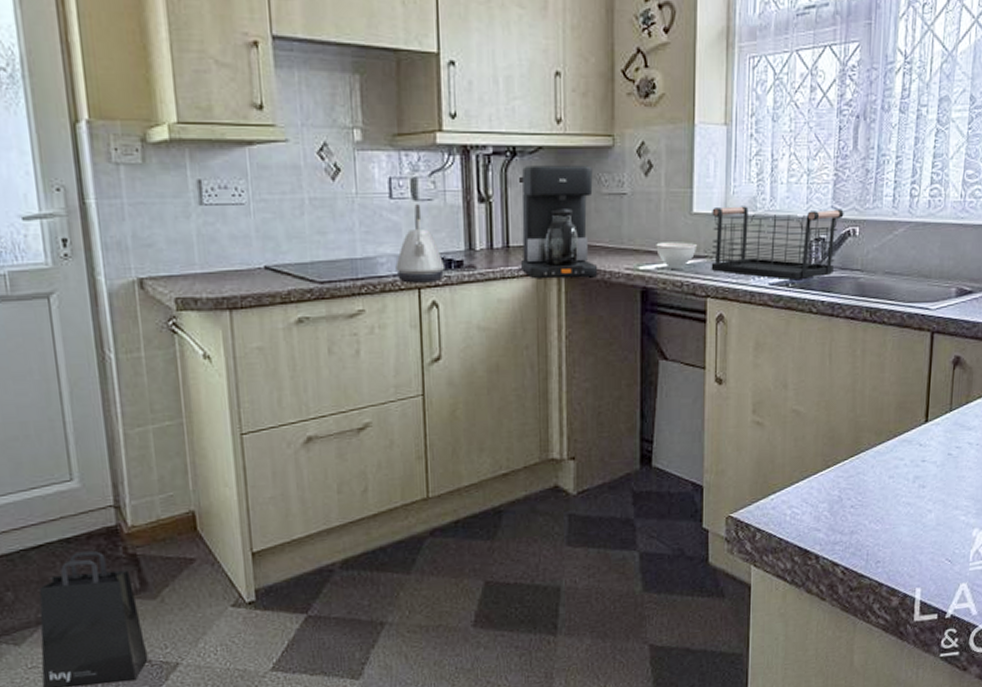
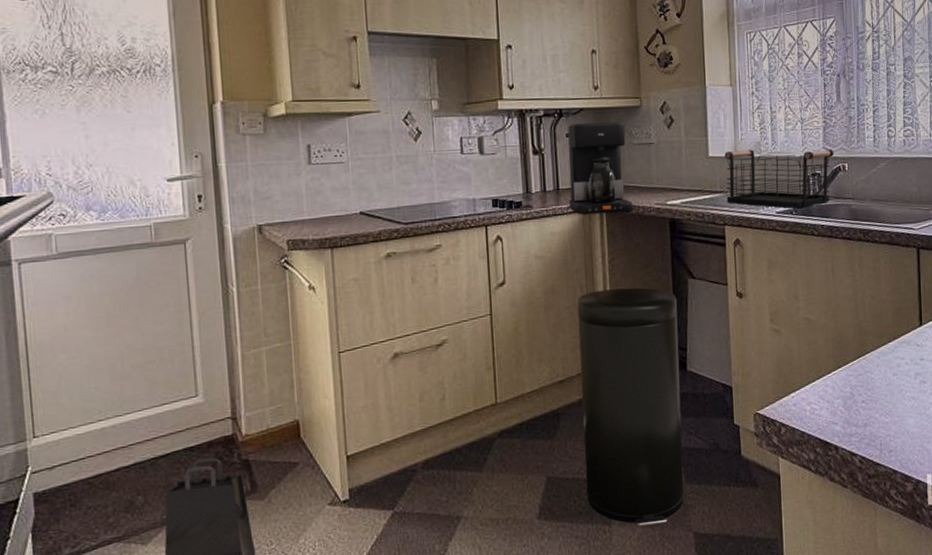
kettle: present [395,204,446,283] -> none [466,158,507,222]
pedal bin: none [526,368,645,639] -> present [577,287,684,528]
bowl: present [656,242,698,270] -> none [680,180,715,204]

